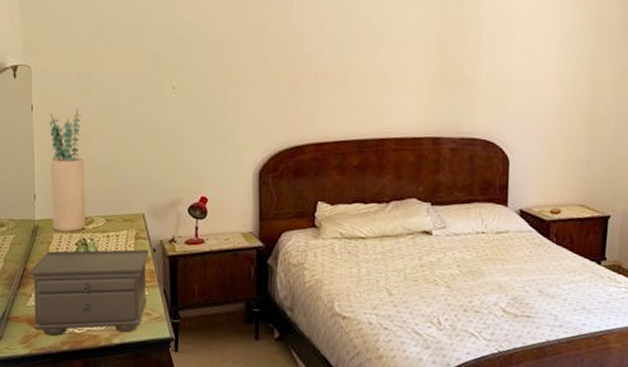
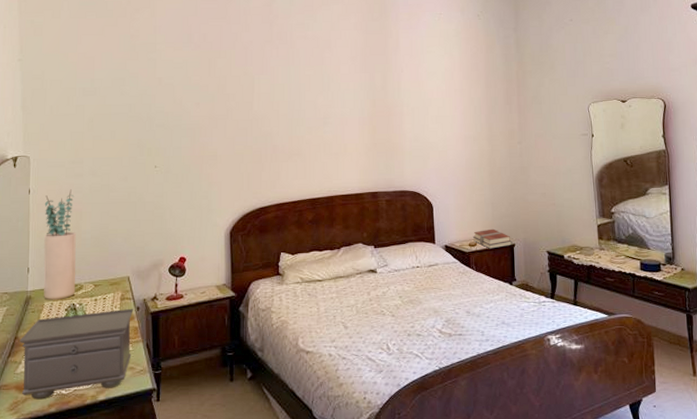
books: none [557,194,607,219] -> present [473,228,513,249]

